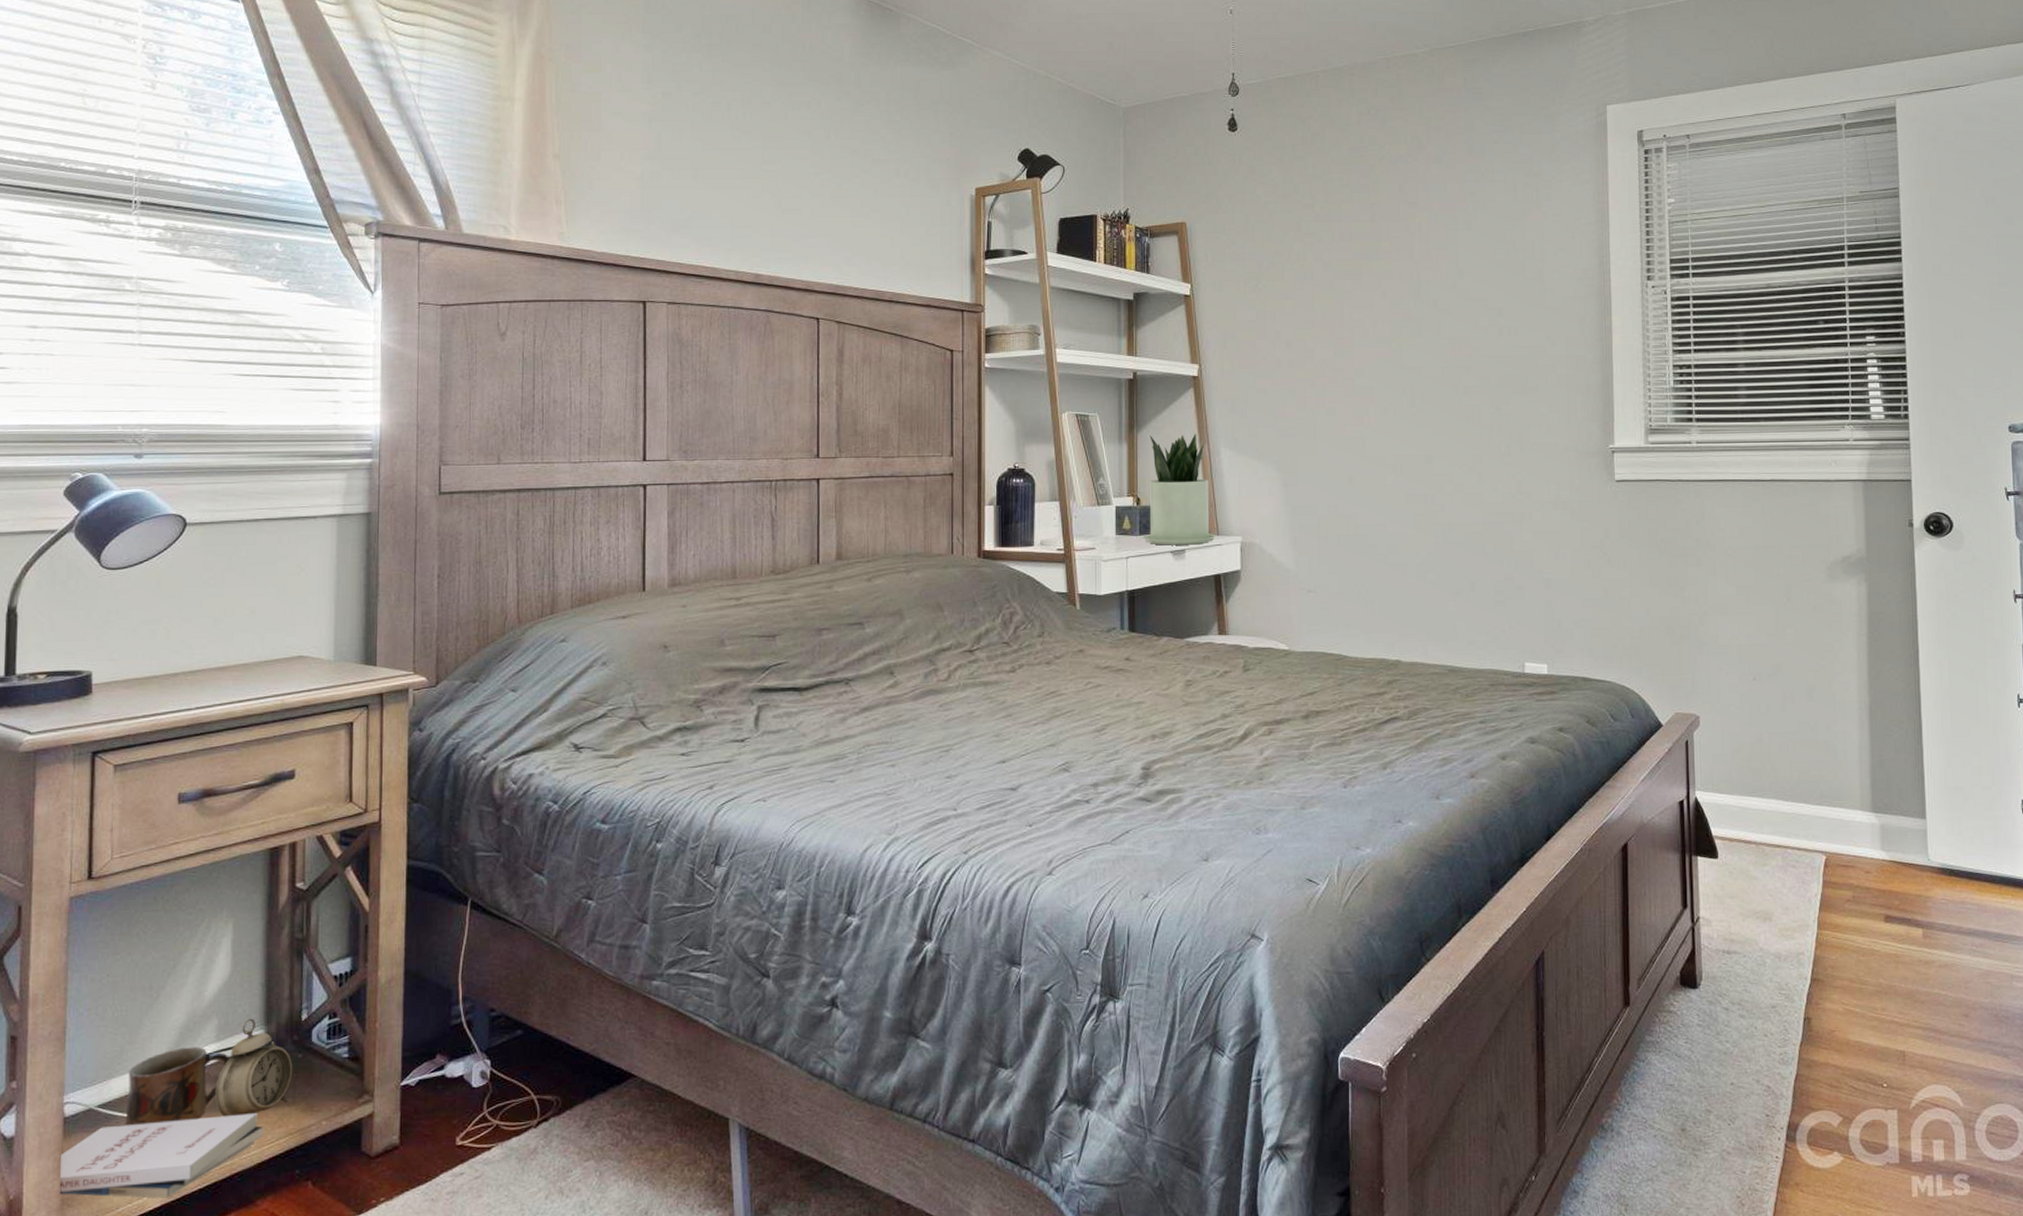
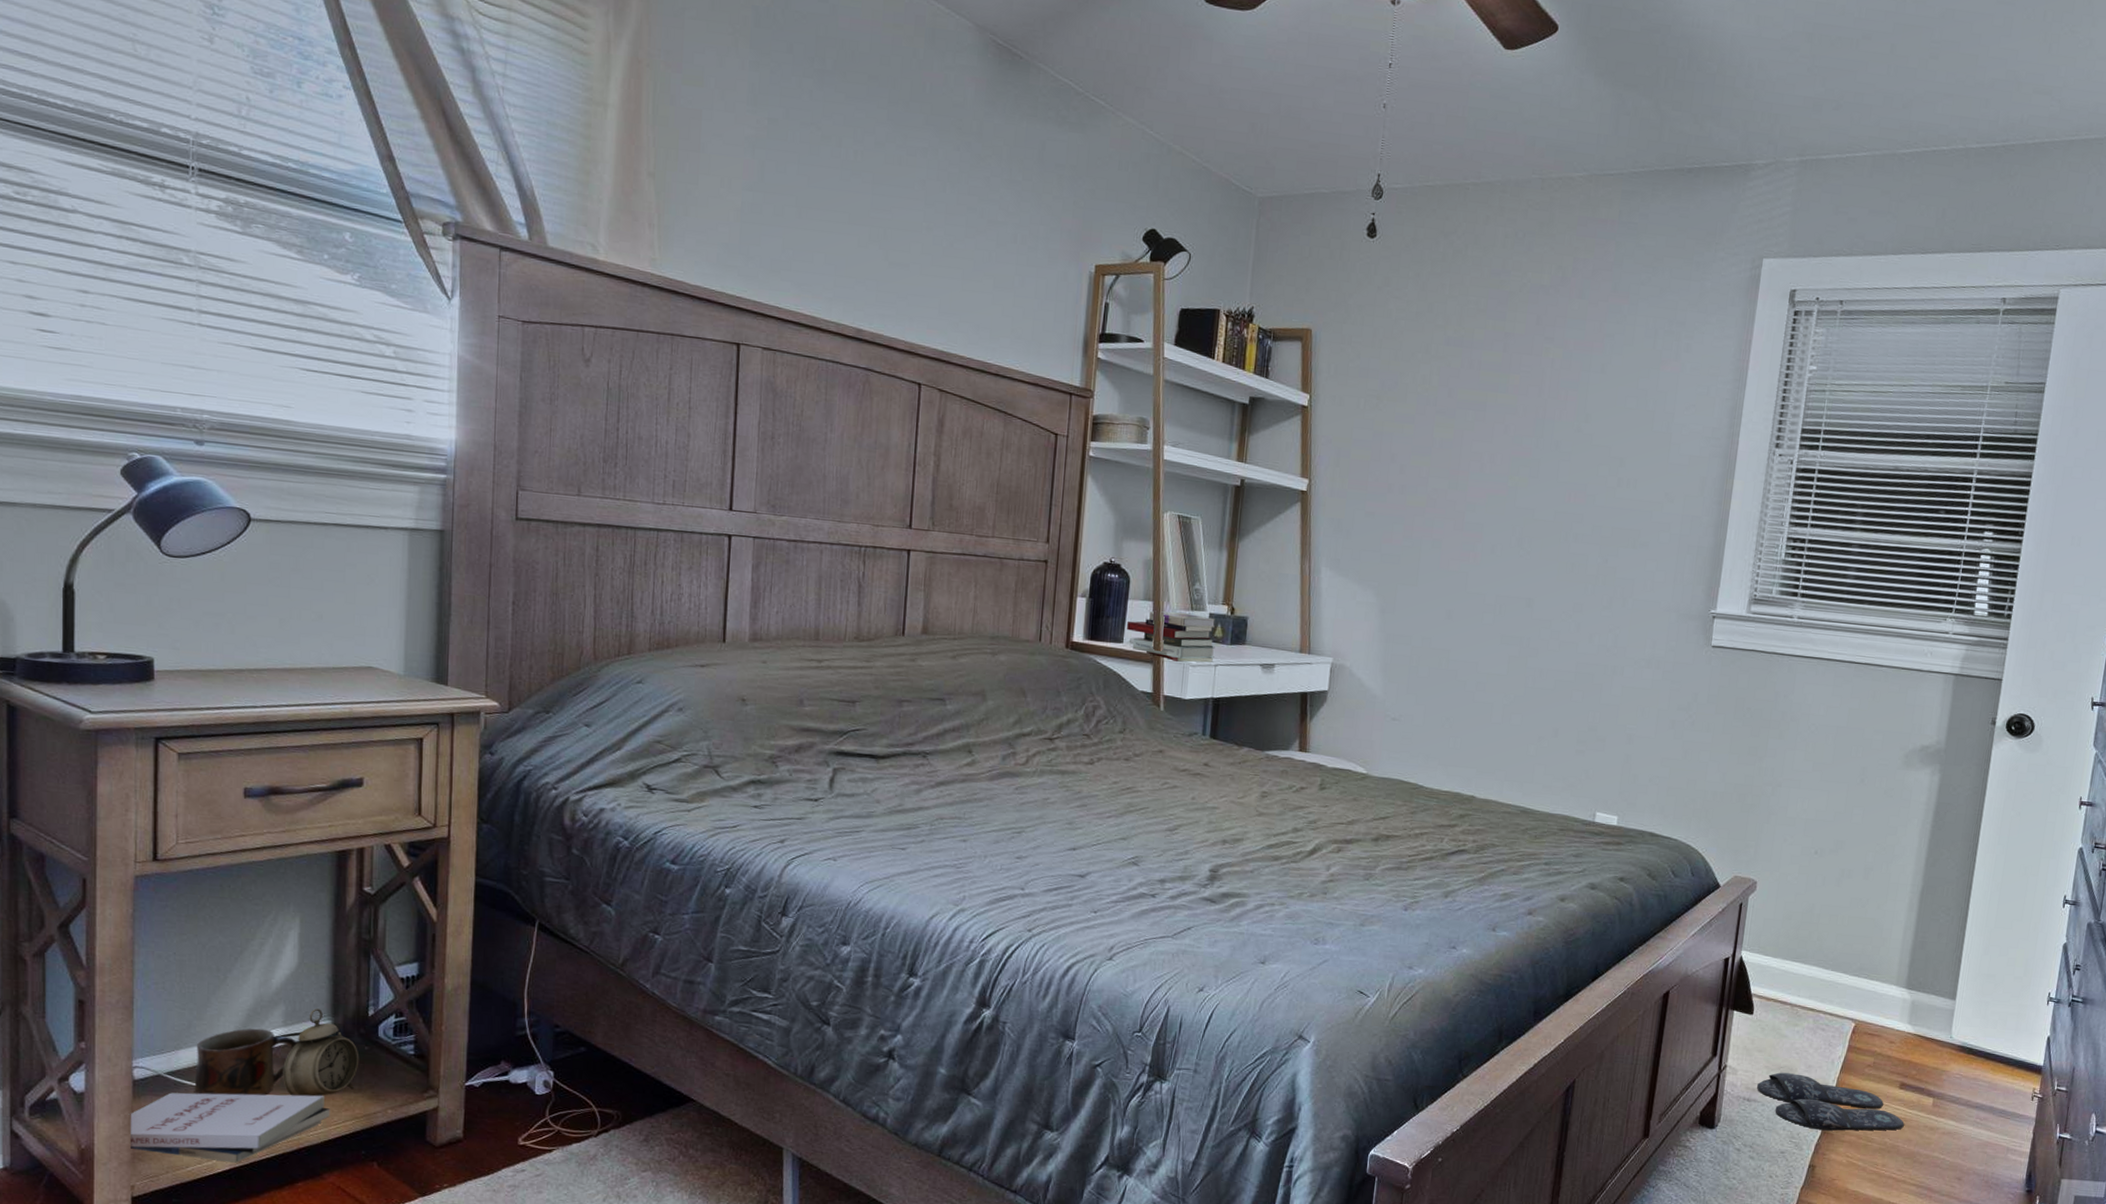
books: none [1036,508,1125,558] -> present [1127,611,1215,663]
planter: present [1143,434,1216,546] -> none [1234,546,1307,661]
slippers: none [1735,918,1897,977] -> present [1757,1072,1904,1131]

